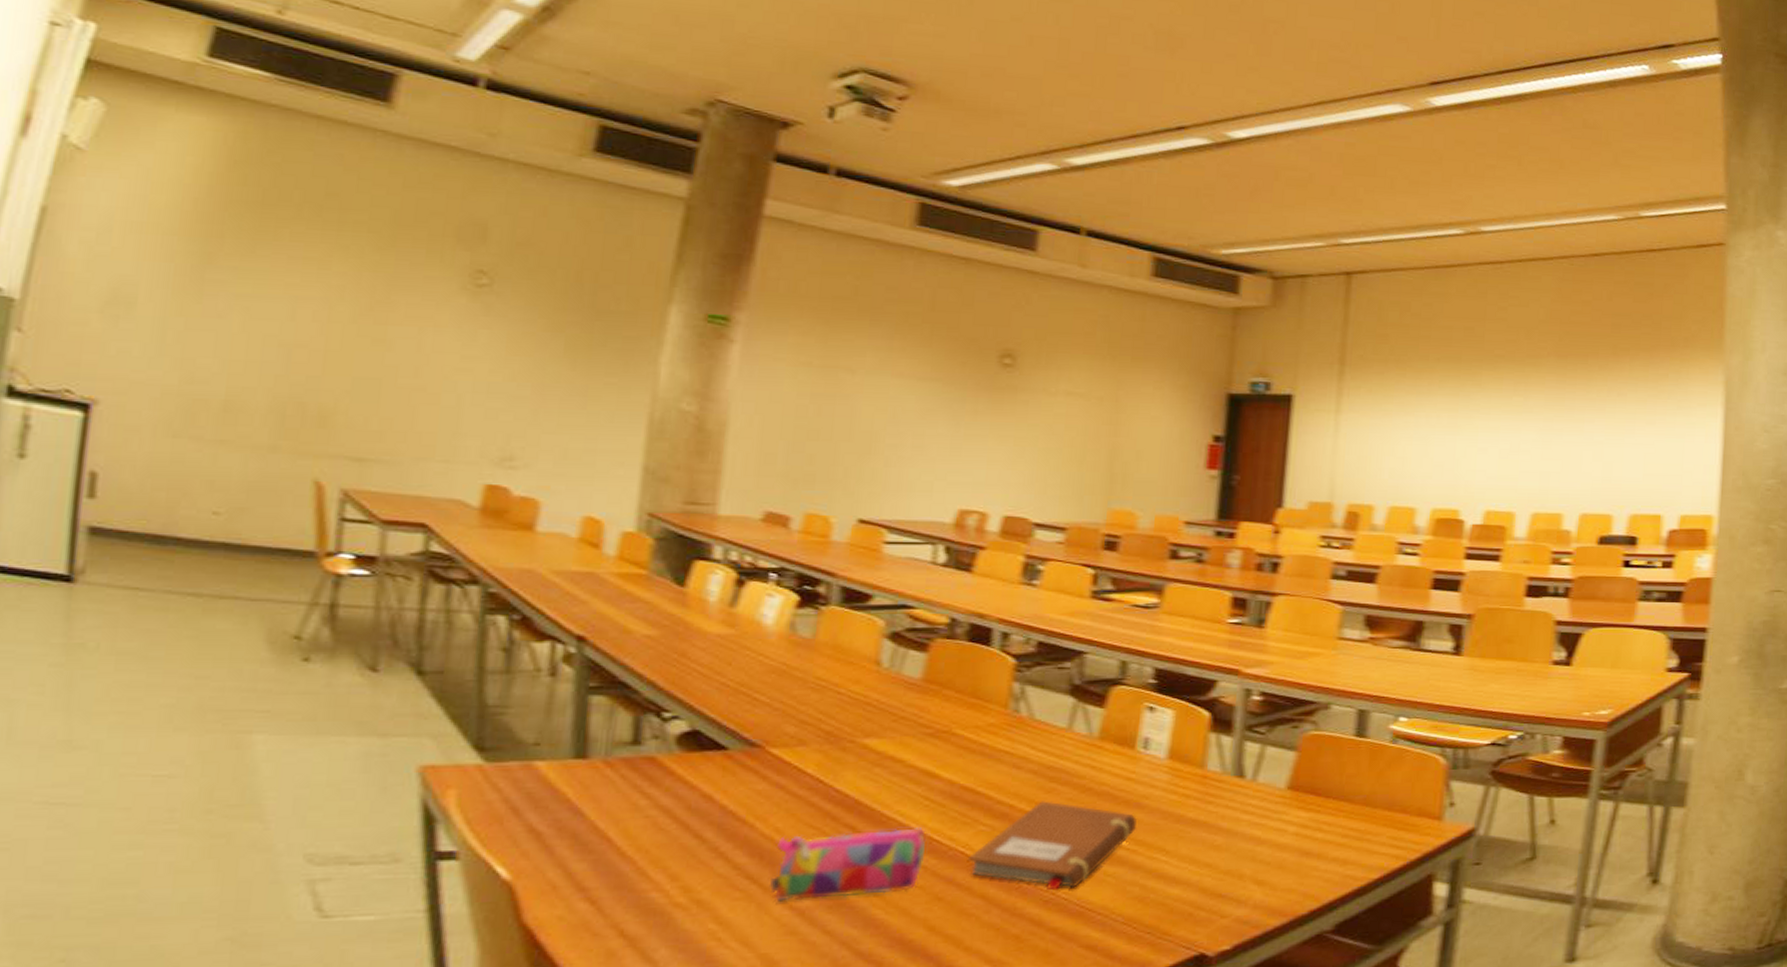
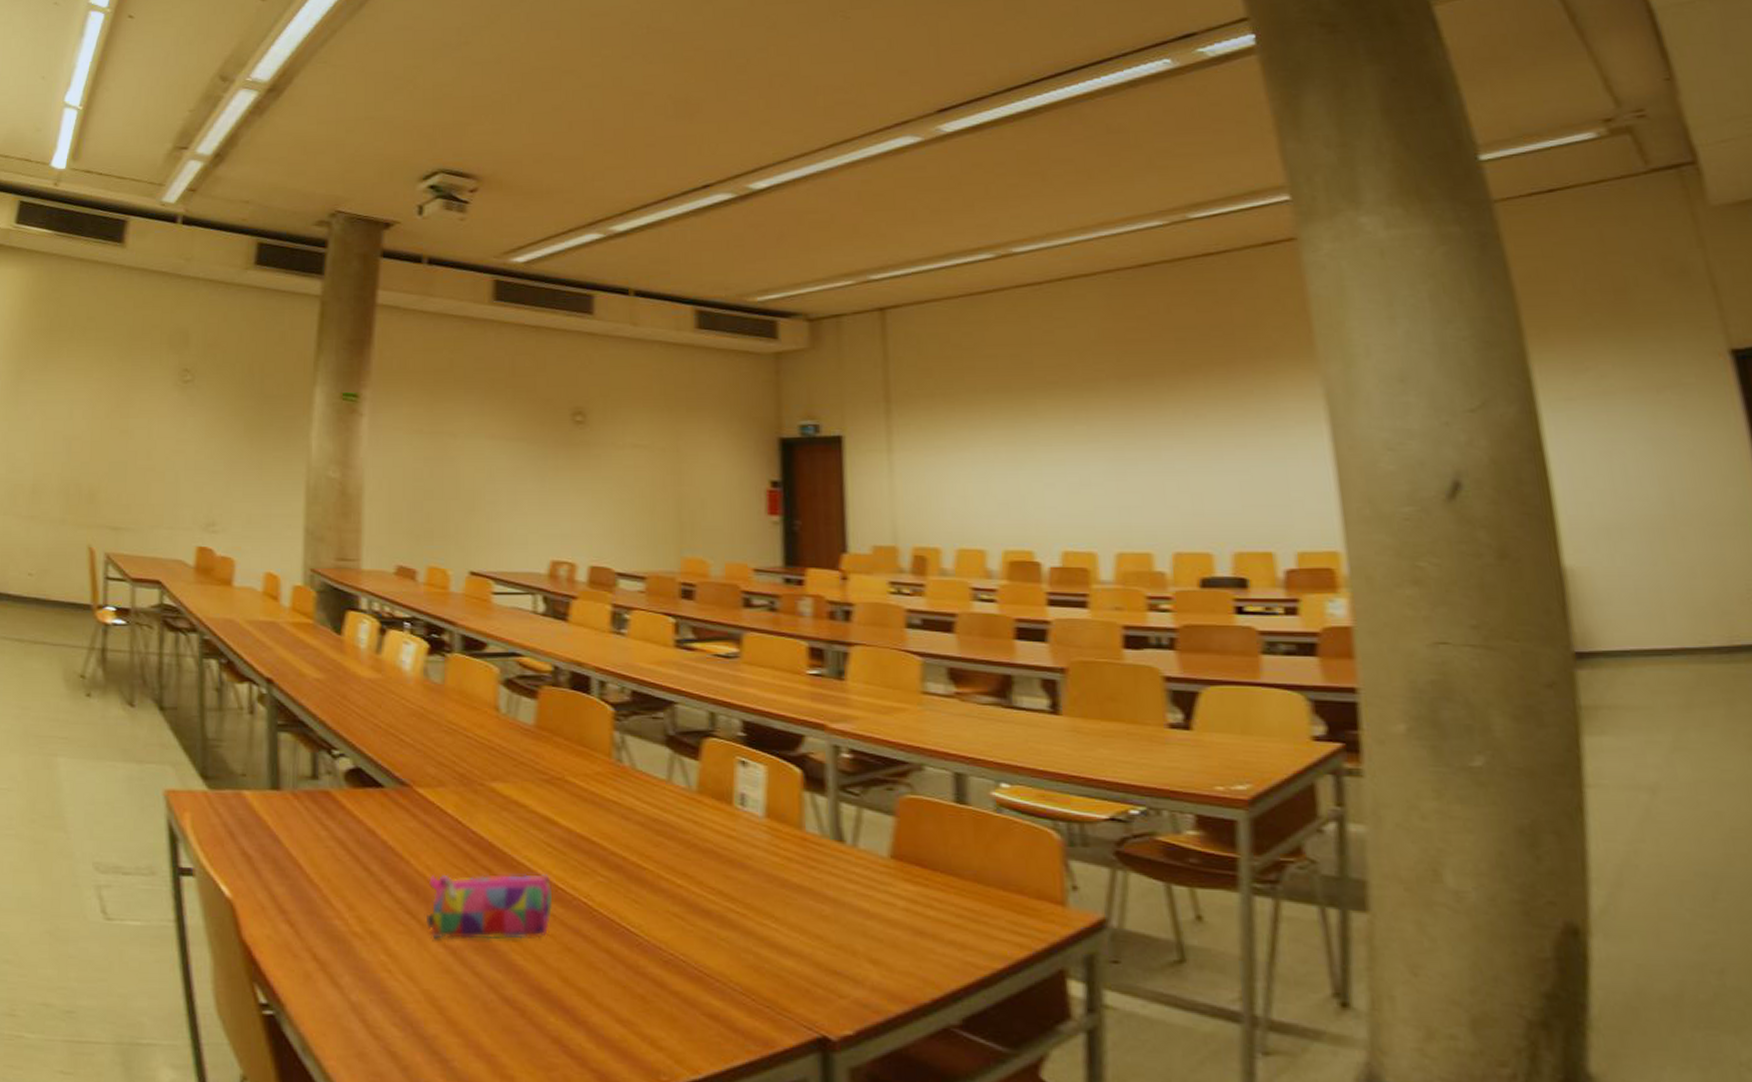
notebook: present [967,801,1137,891] -> none [590,855,744,952]

